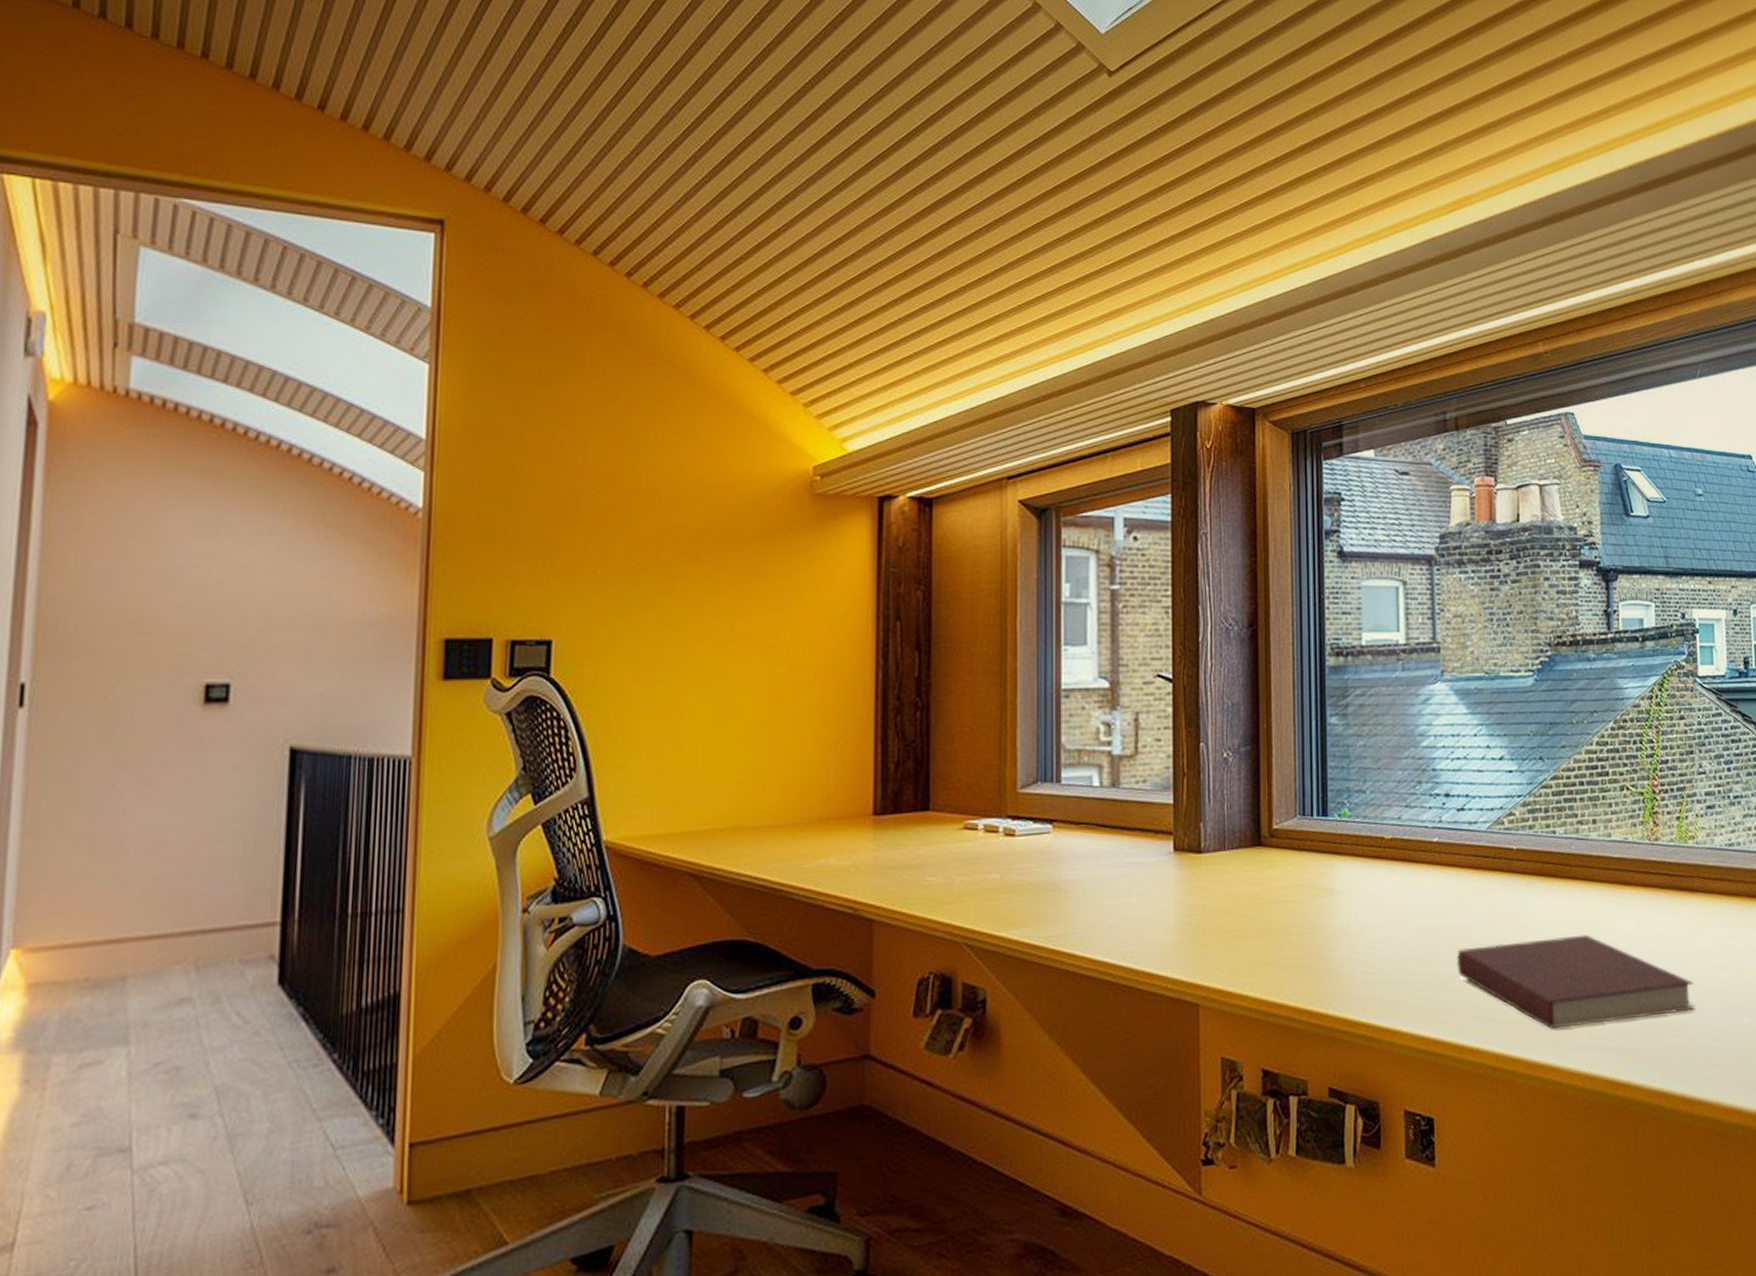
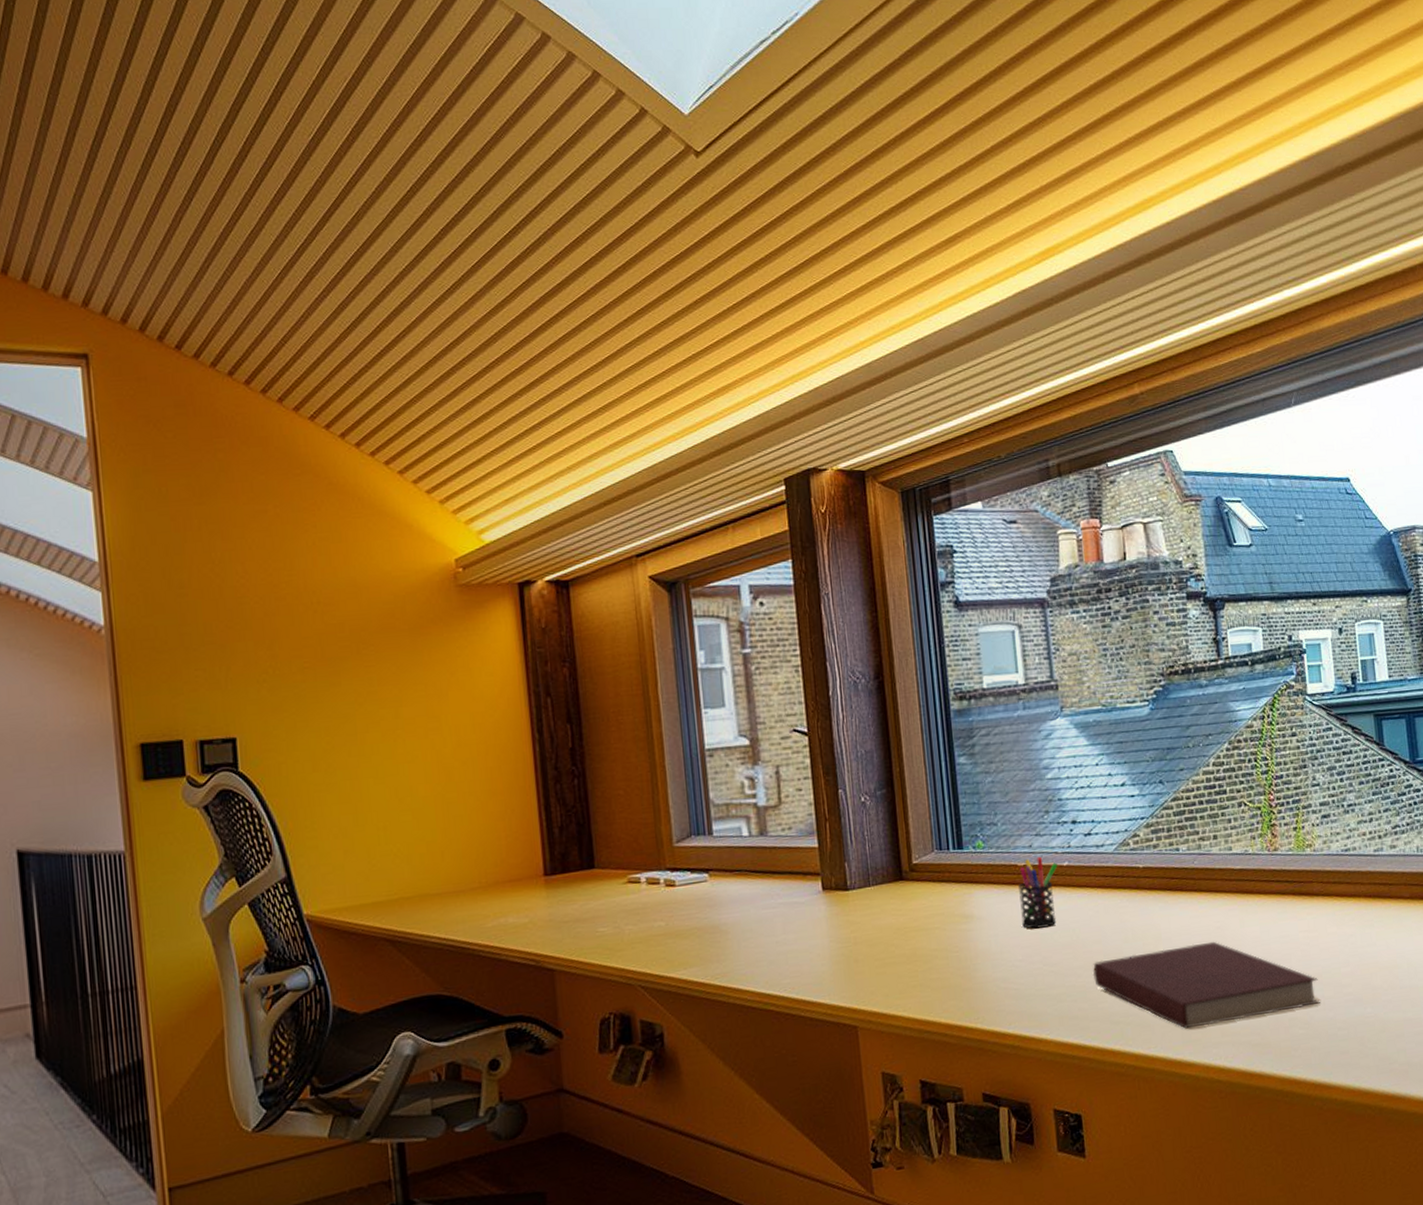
pen holder: none [1384,830,1427,908] -> present [1018,856,1058,929]

